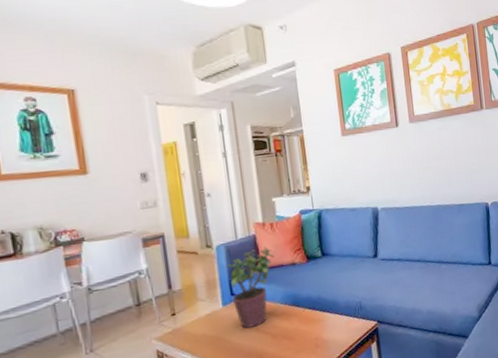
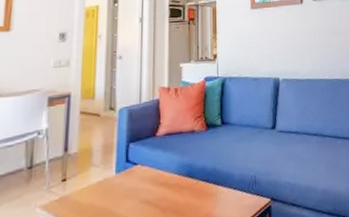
potted plant: present [226,247,274,329] -> none [126,112,174,200]

